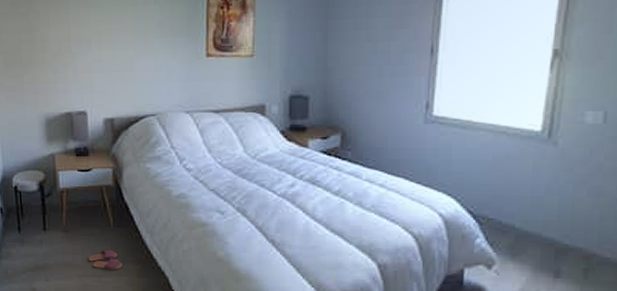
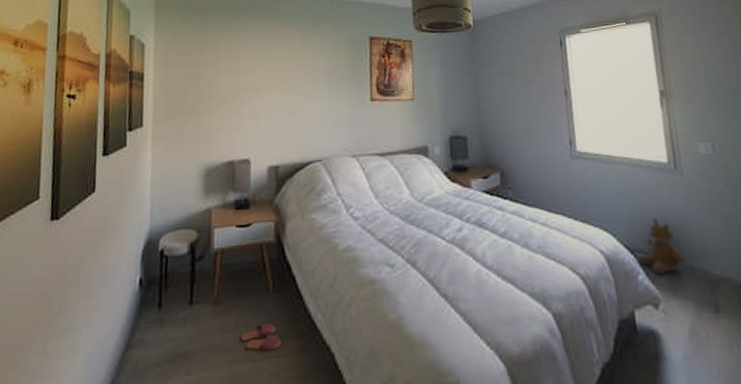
stuffed bear: none [478,187,534,239] -> present [637,218,685,274]

